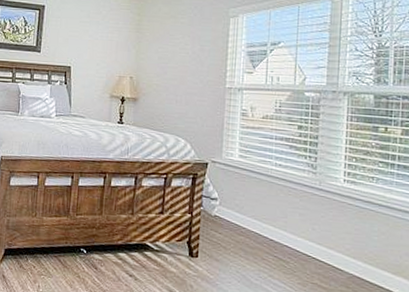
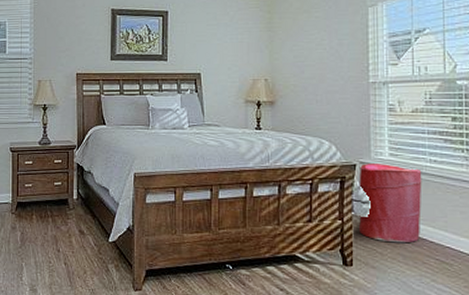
laundry hamper: none [206,163,268,240] -> present [359,163,422,243]

